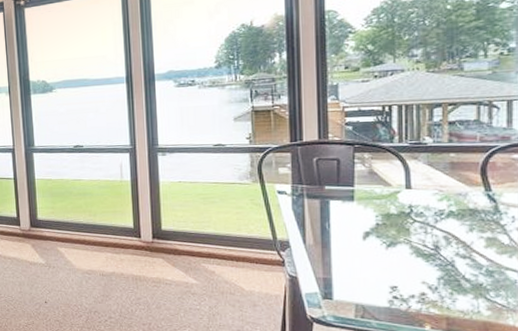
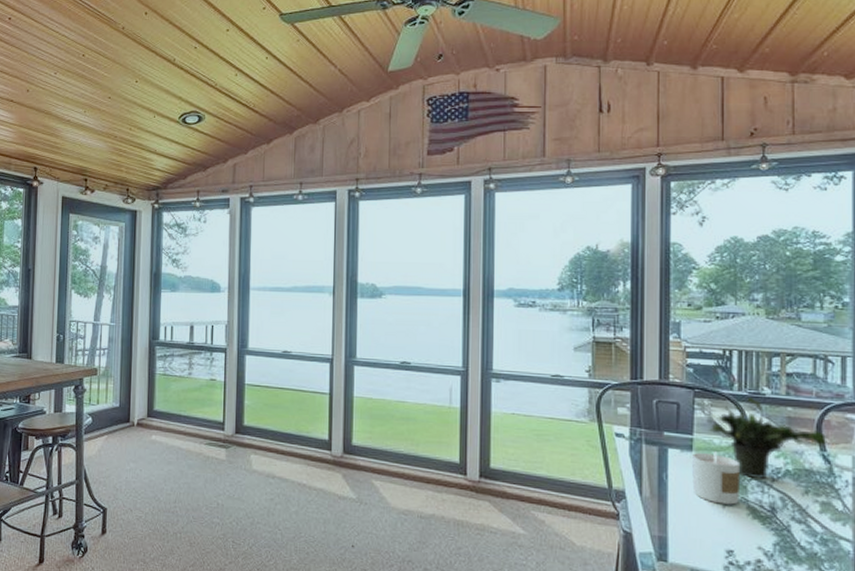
candle: none [353,200,403,246] -> present [691,451,741,505]
potted plant: none [370,147,493,222] -> present [709,396,827,479]

